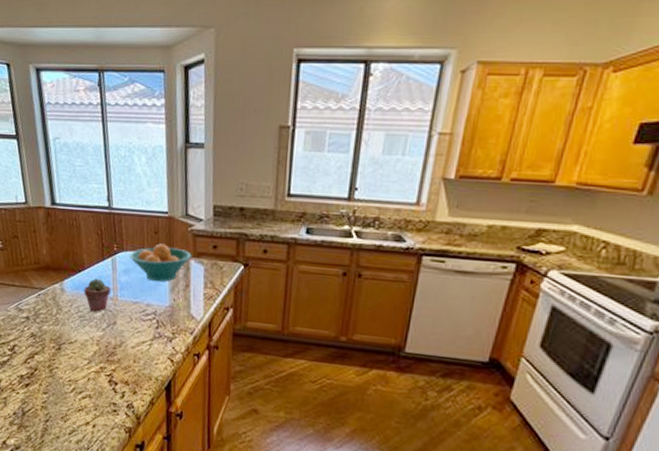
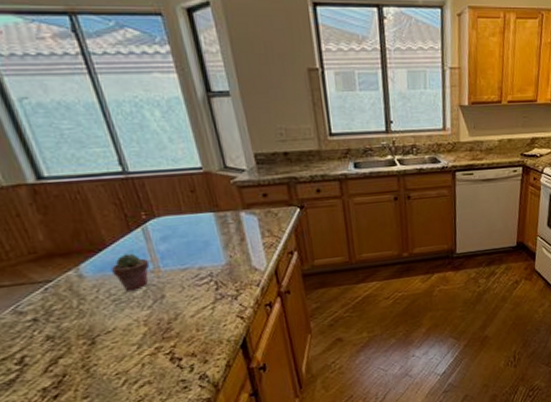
fruit bowl: present [129,243,192,282] -> none [163,201,241,243]

